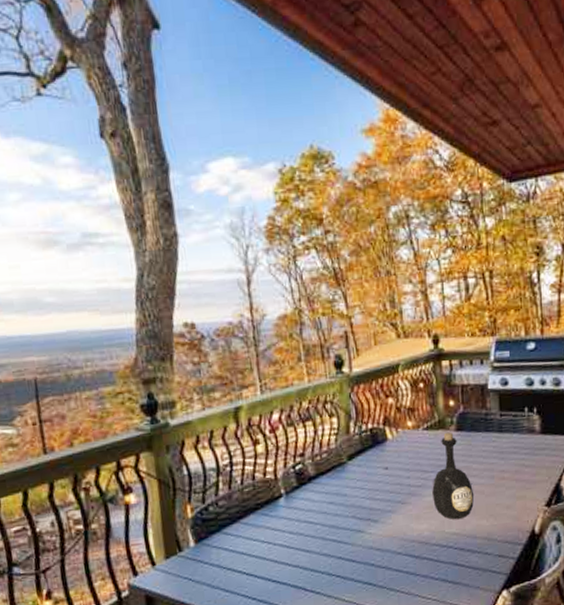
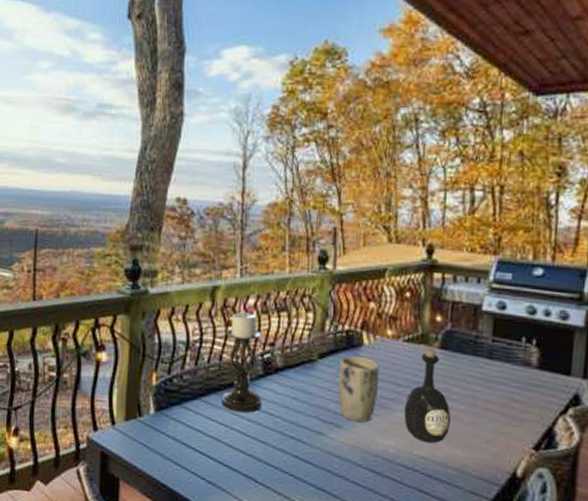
candle holder: none [255,427,302,528] -> present [221,311,263,413]
plant pot: none [367,451,407,514] -> present [338,356,379,423]

